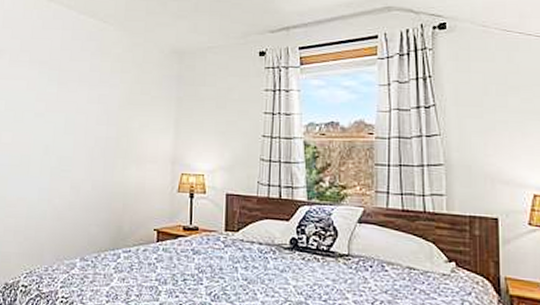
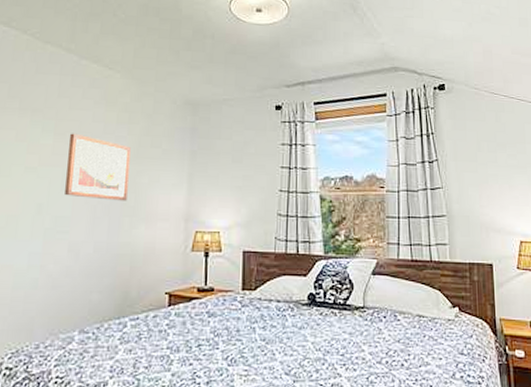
wall art: none [67,82,123,144] -> present [65,133,131,201]

